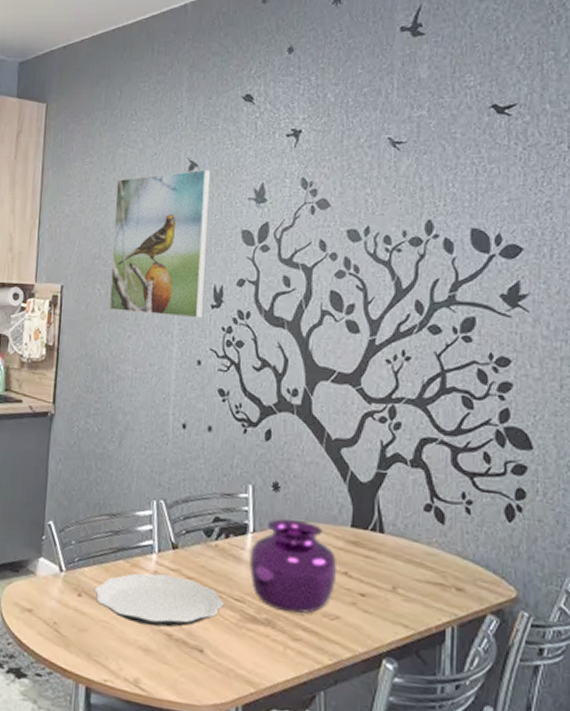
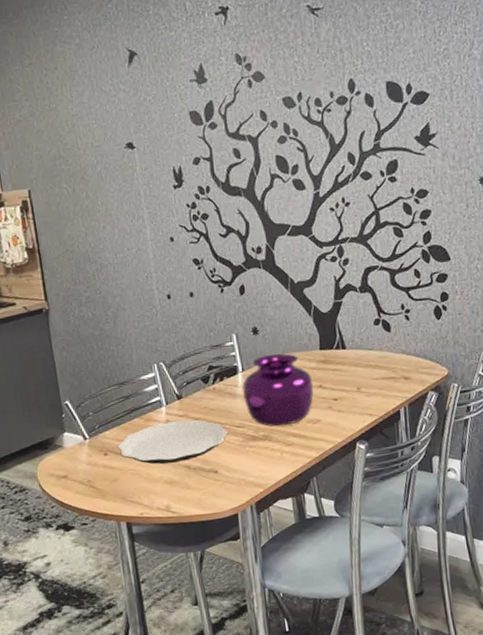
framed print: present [108,169,211,319] -> none [60,56,168,206]

